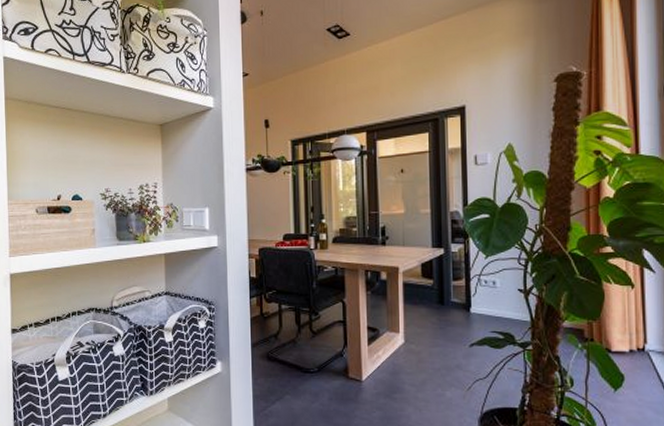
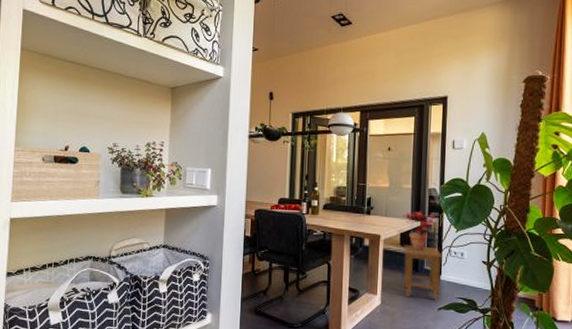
potted plant: none [421,237,465,282] -> present [401,210,439,251]
stool: none [426,275,472,337] -> present [403,244,442,301]

